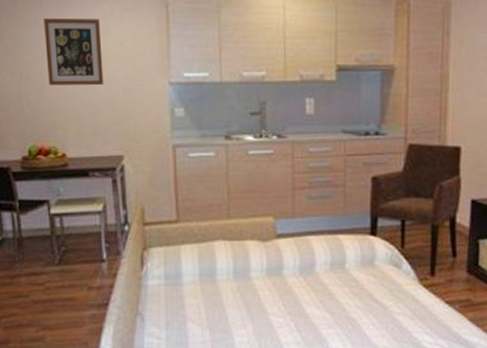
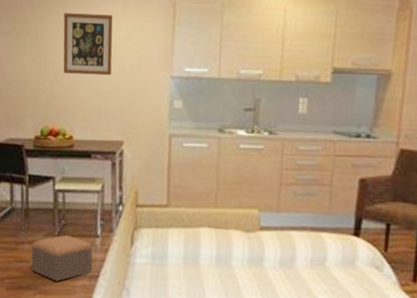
footstool: none [29,263,100,314] -> present [31,235,93,282]

